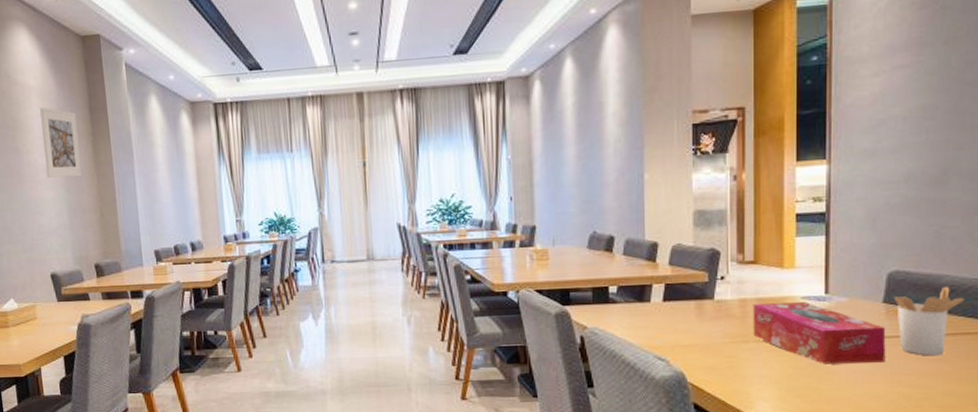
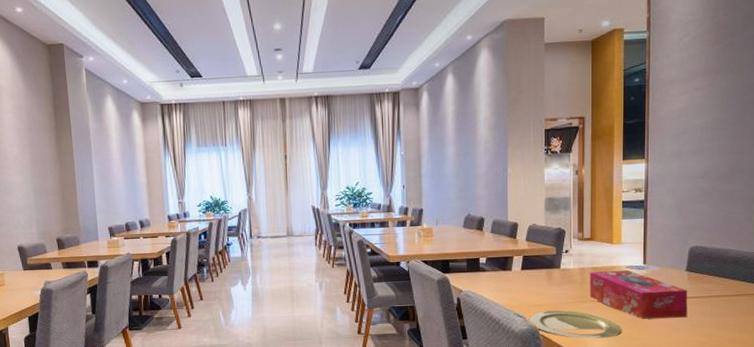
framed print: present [40,107,82,178] -> none [10,104,46,165]
plate: none [673,352,795,388] -> present [529,310,621,339]
utensil holder: present [893,287,965,356] -> none [694,259,745,312]

